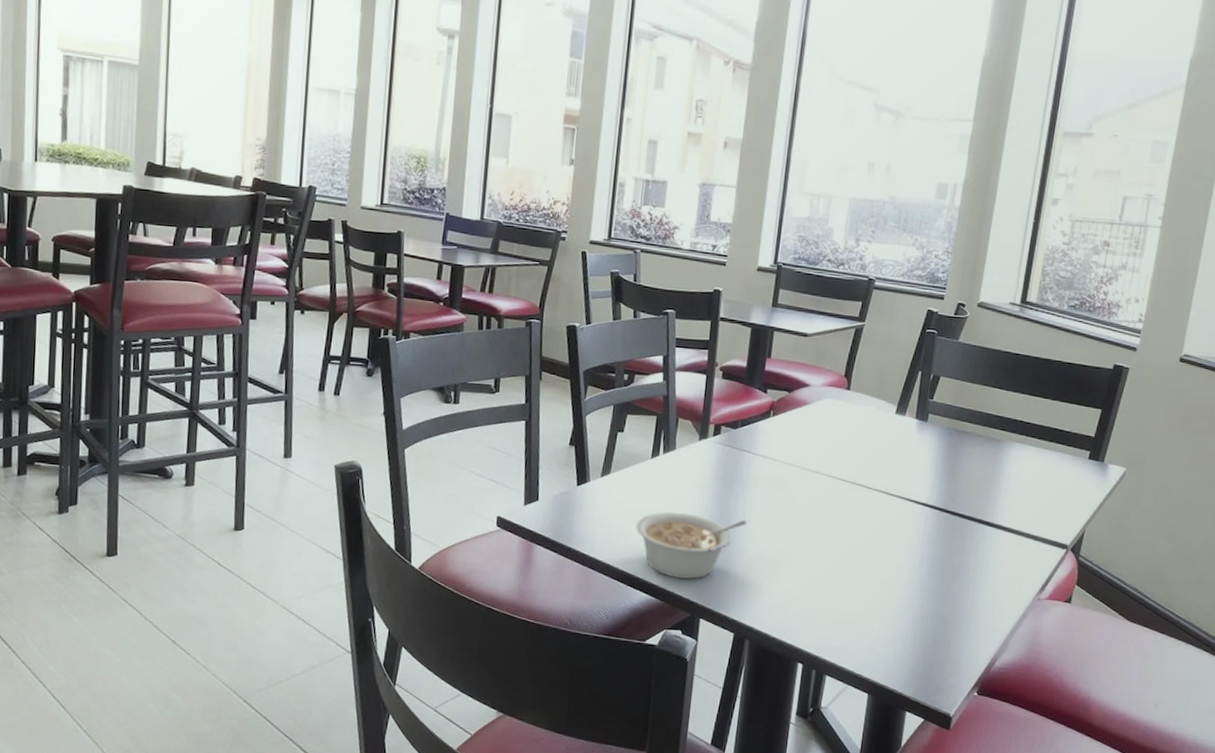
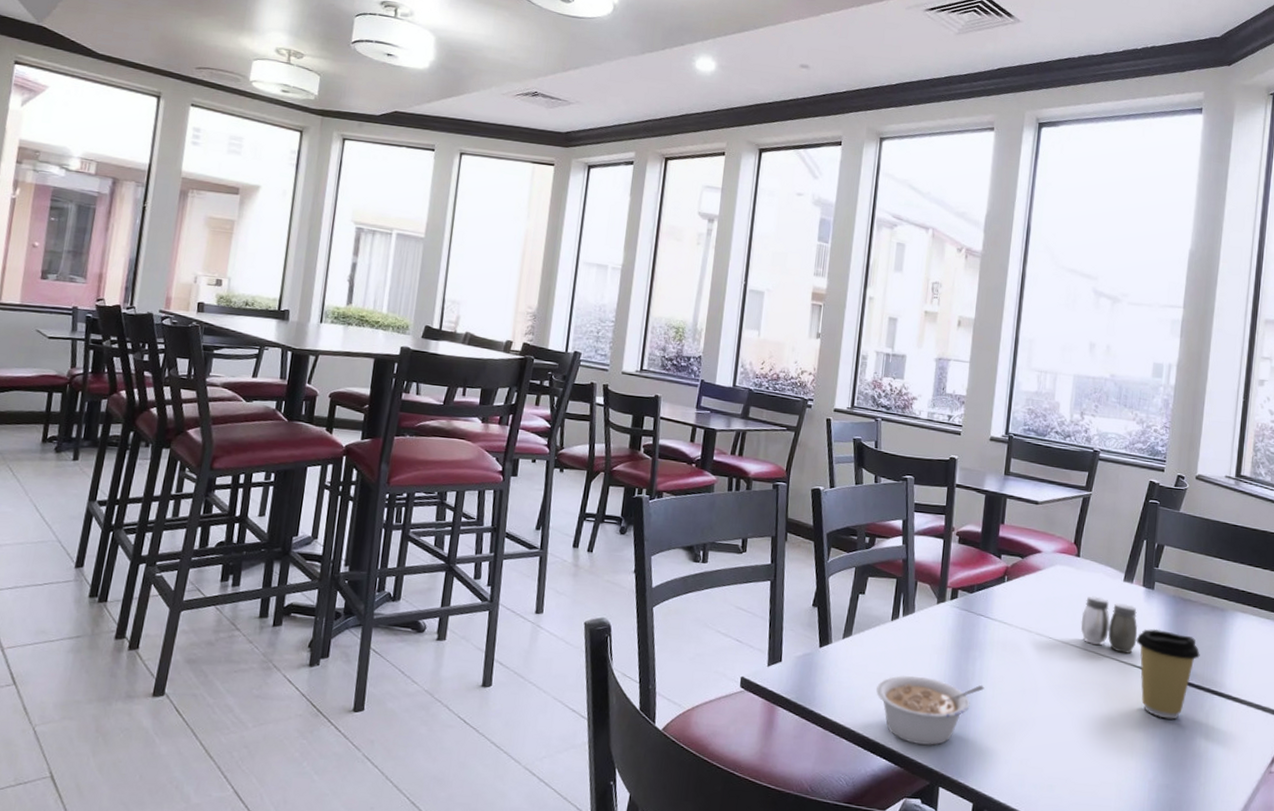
salt and pepper shaker: none [849,428,909,486] -> present [1081,595,1138,654]
coffee cup: none [906,461,973,550] -> present [1136,628,1200,720]

